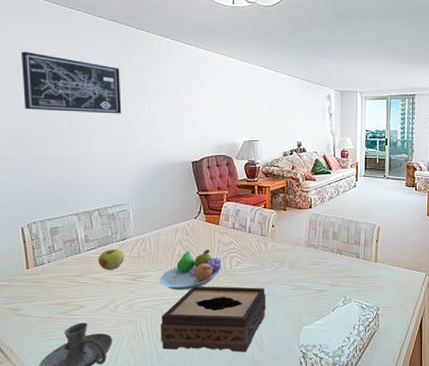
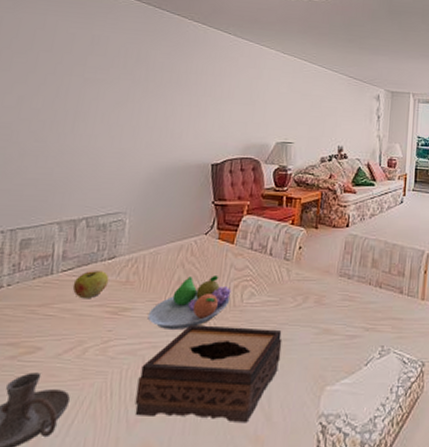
wall art: present [20,51,122,114] -> none [25,30,145,105]

